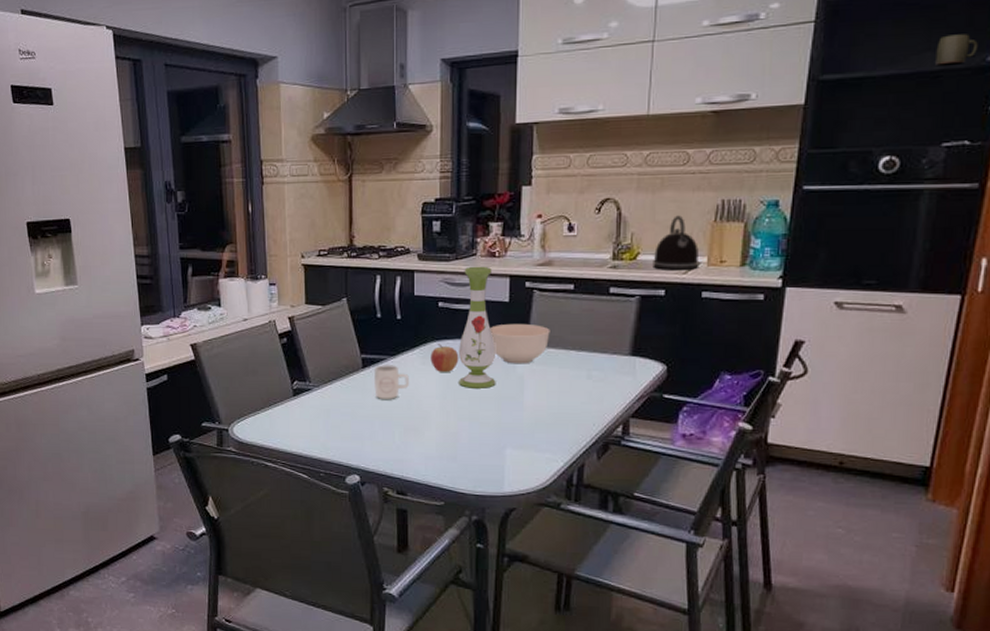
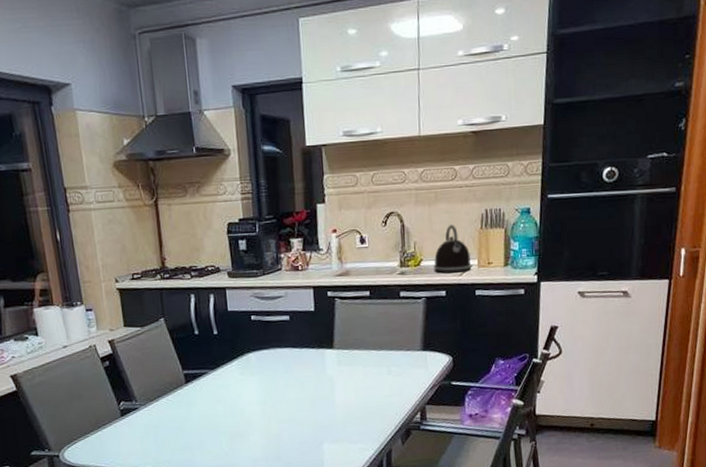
mug: present [374,363,409,399] -> none [197,377,231,411]
fruit: present [430,344,459,372] -> none [248,354,275,380]
vase: present [458,266,496,388] -> none [271,279,310,393]
bowl: present [490,323,550,364] -> none [299,329,353,367]
mug: present [935,34,978,67] -> none [638,64,668,92]

